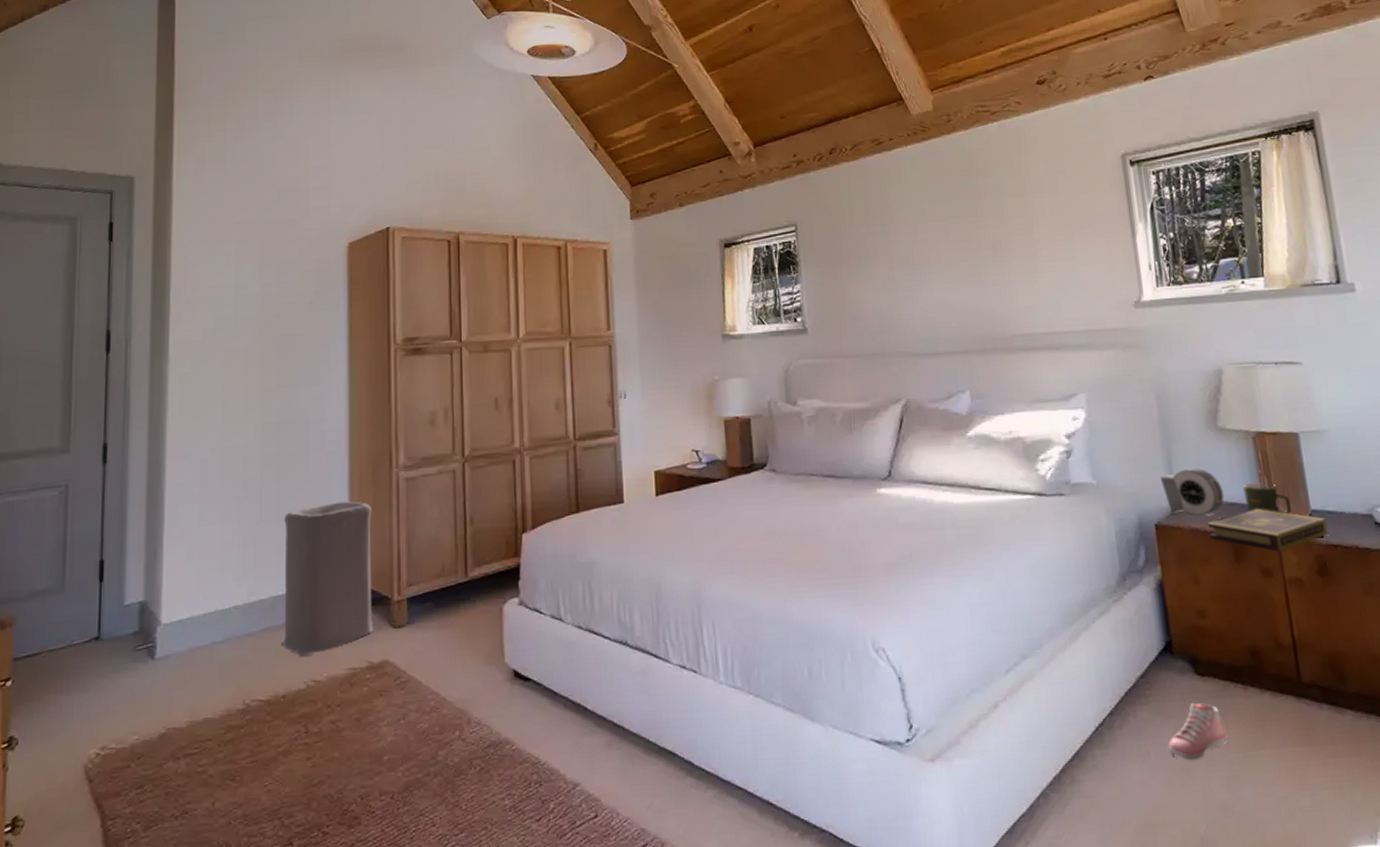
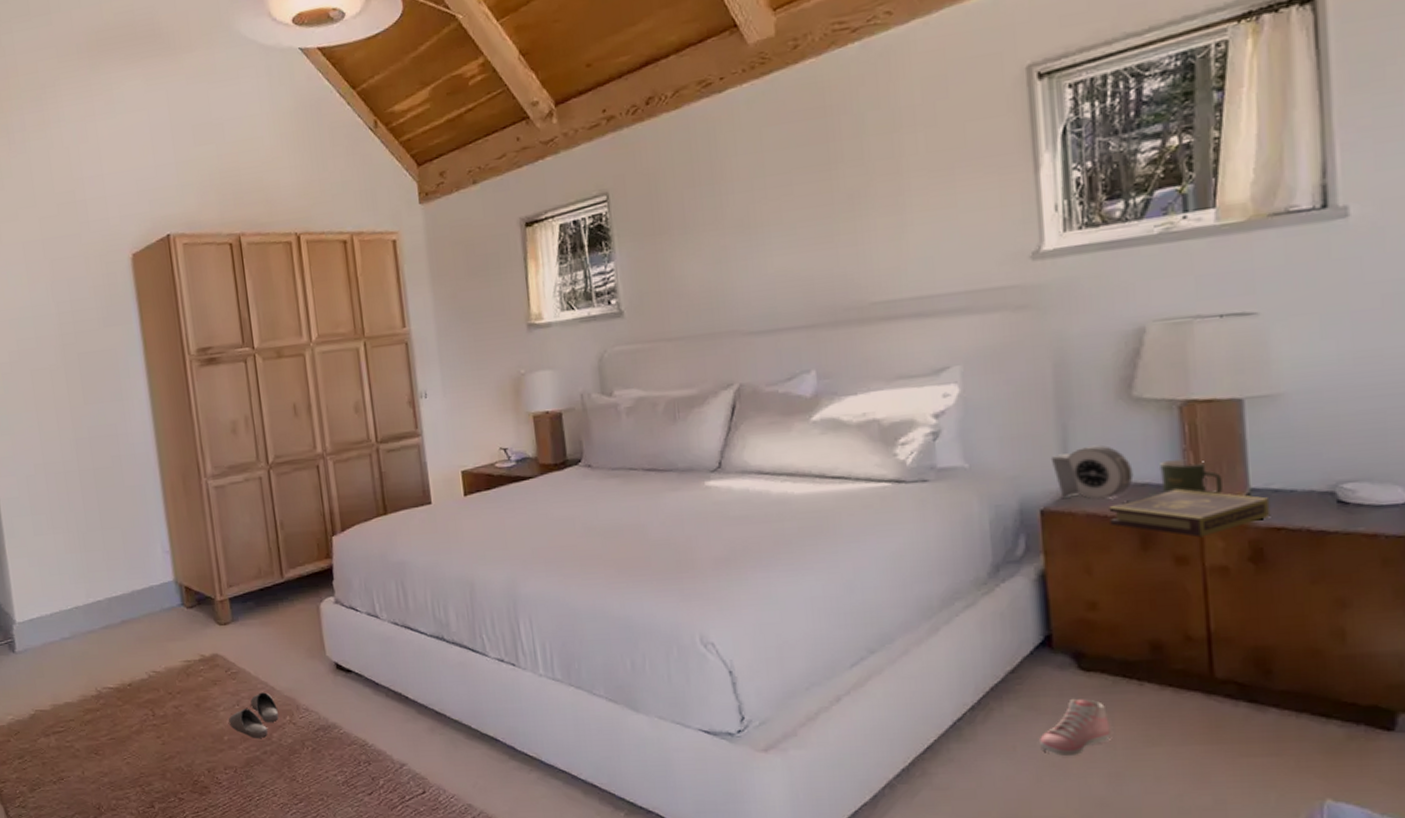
laundry basket: present [281,501,373,658] -> none [108,510,202,652]
slippers: none [391,704,447,758] -> present [229,692,279,738]

